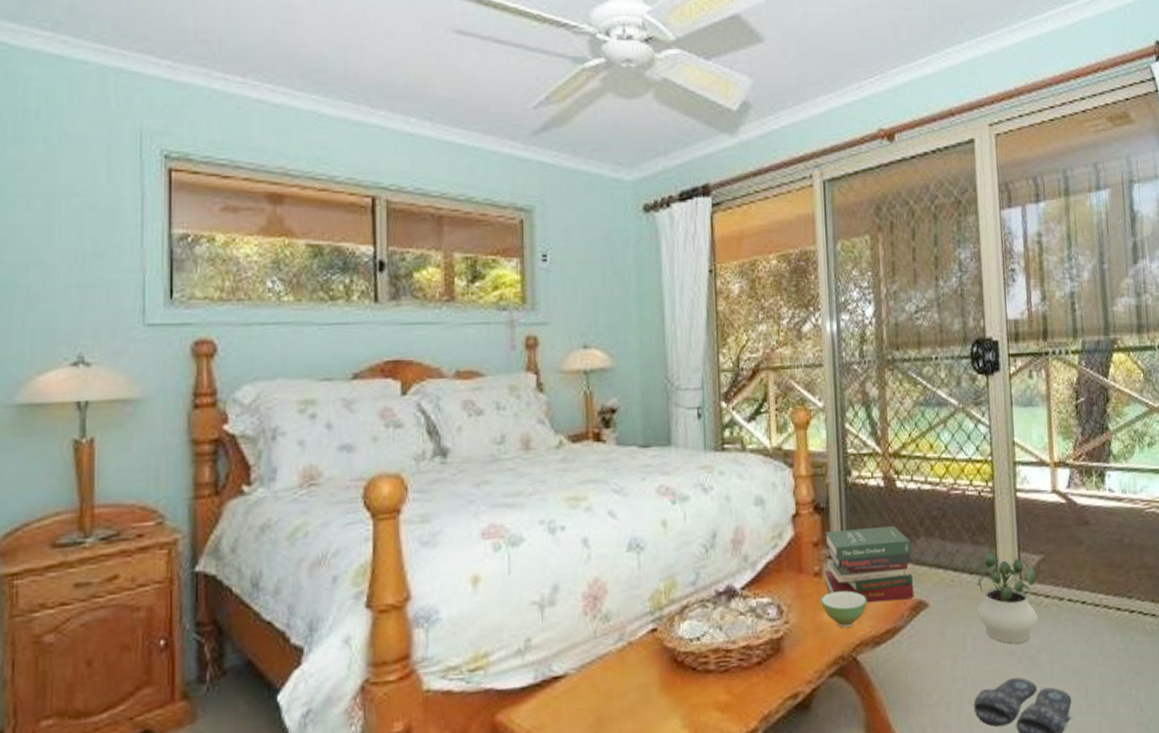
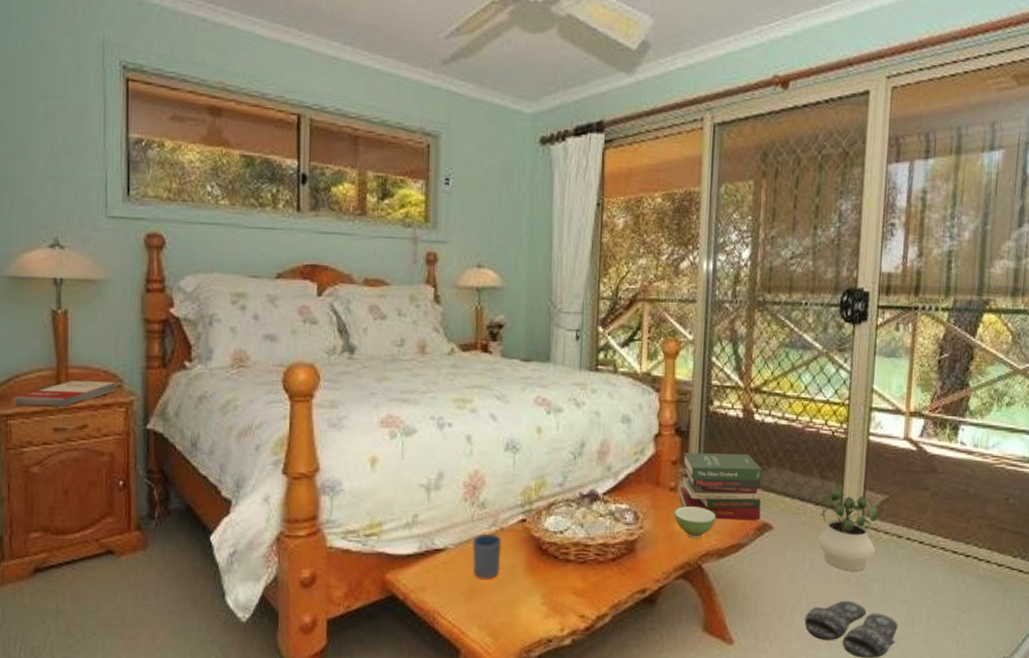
book: none [20,519,156,563] -> present [13,381,116,408]
mug: none [596,650,632,706] -> present [472,533,502,579]

